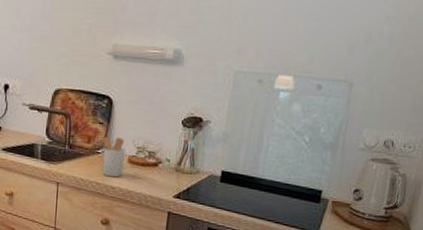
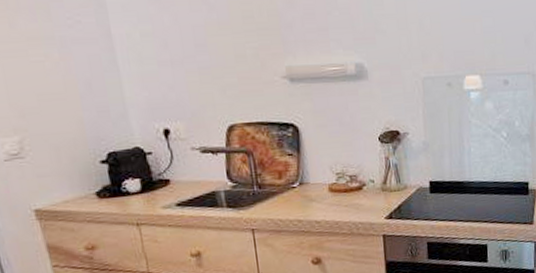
utensil holder: present [96,135,126,178] -> none [287,166,326,212]

